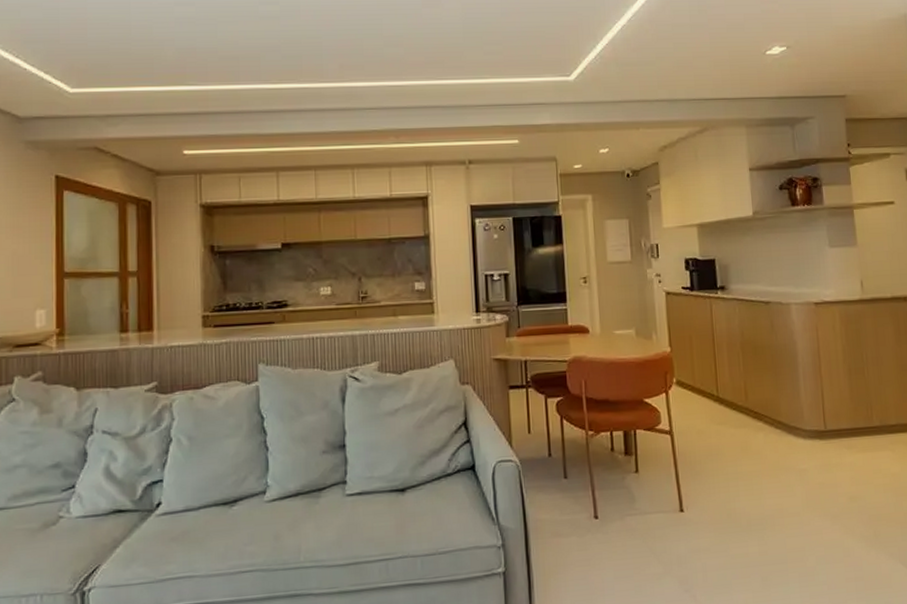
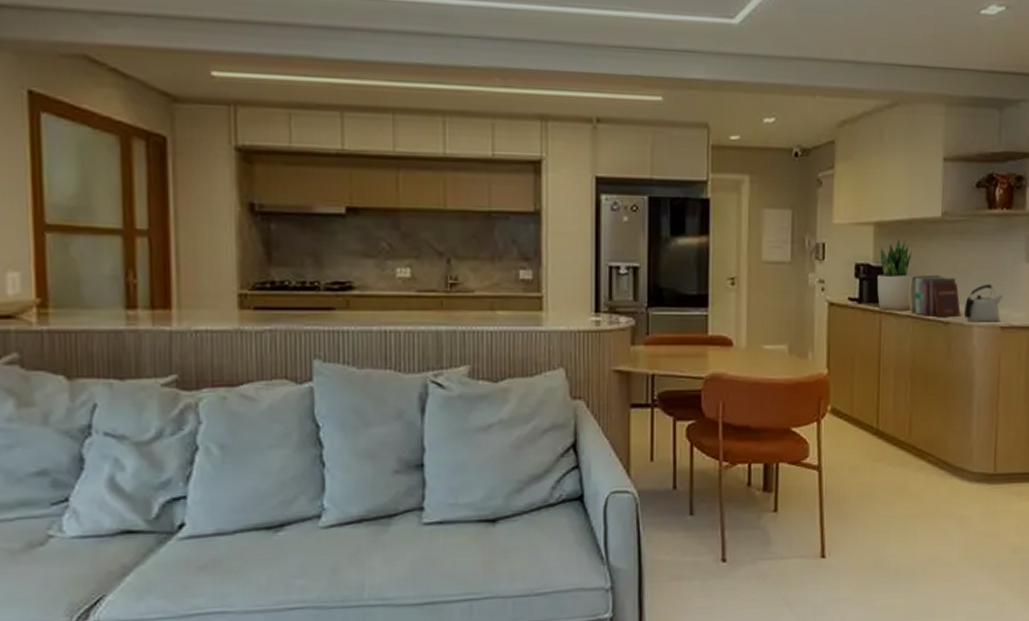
planter: none [704,236,736,297] -> present [877,240,914,312]
books: none [732,263,779,299] -> present [909,274,961,318]
kettle: none [781,267,814,302] -> present [964,284,1003,324]

